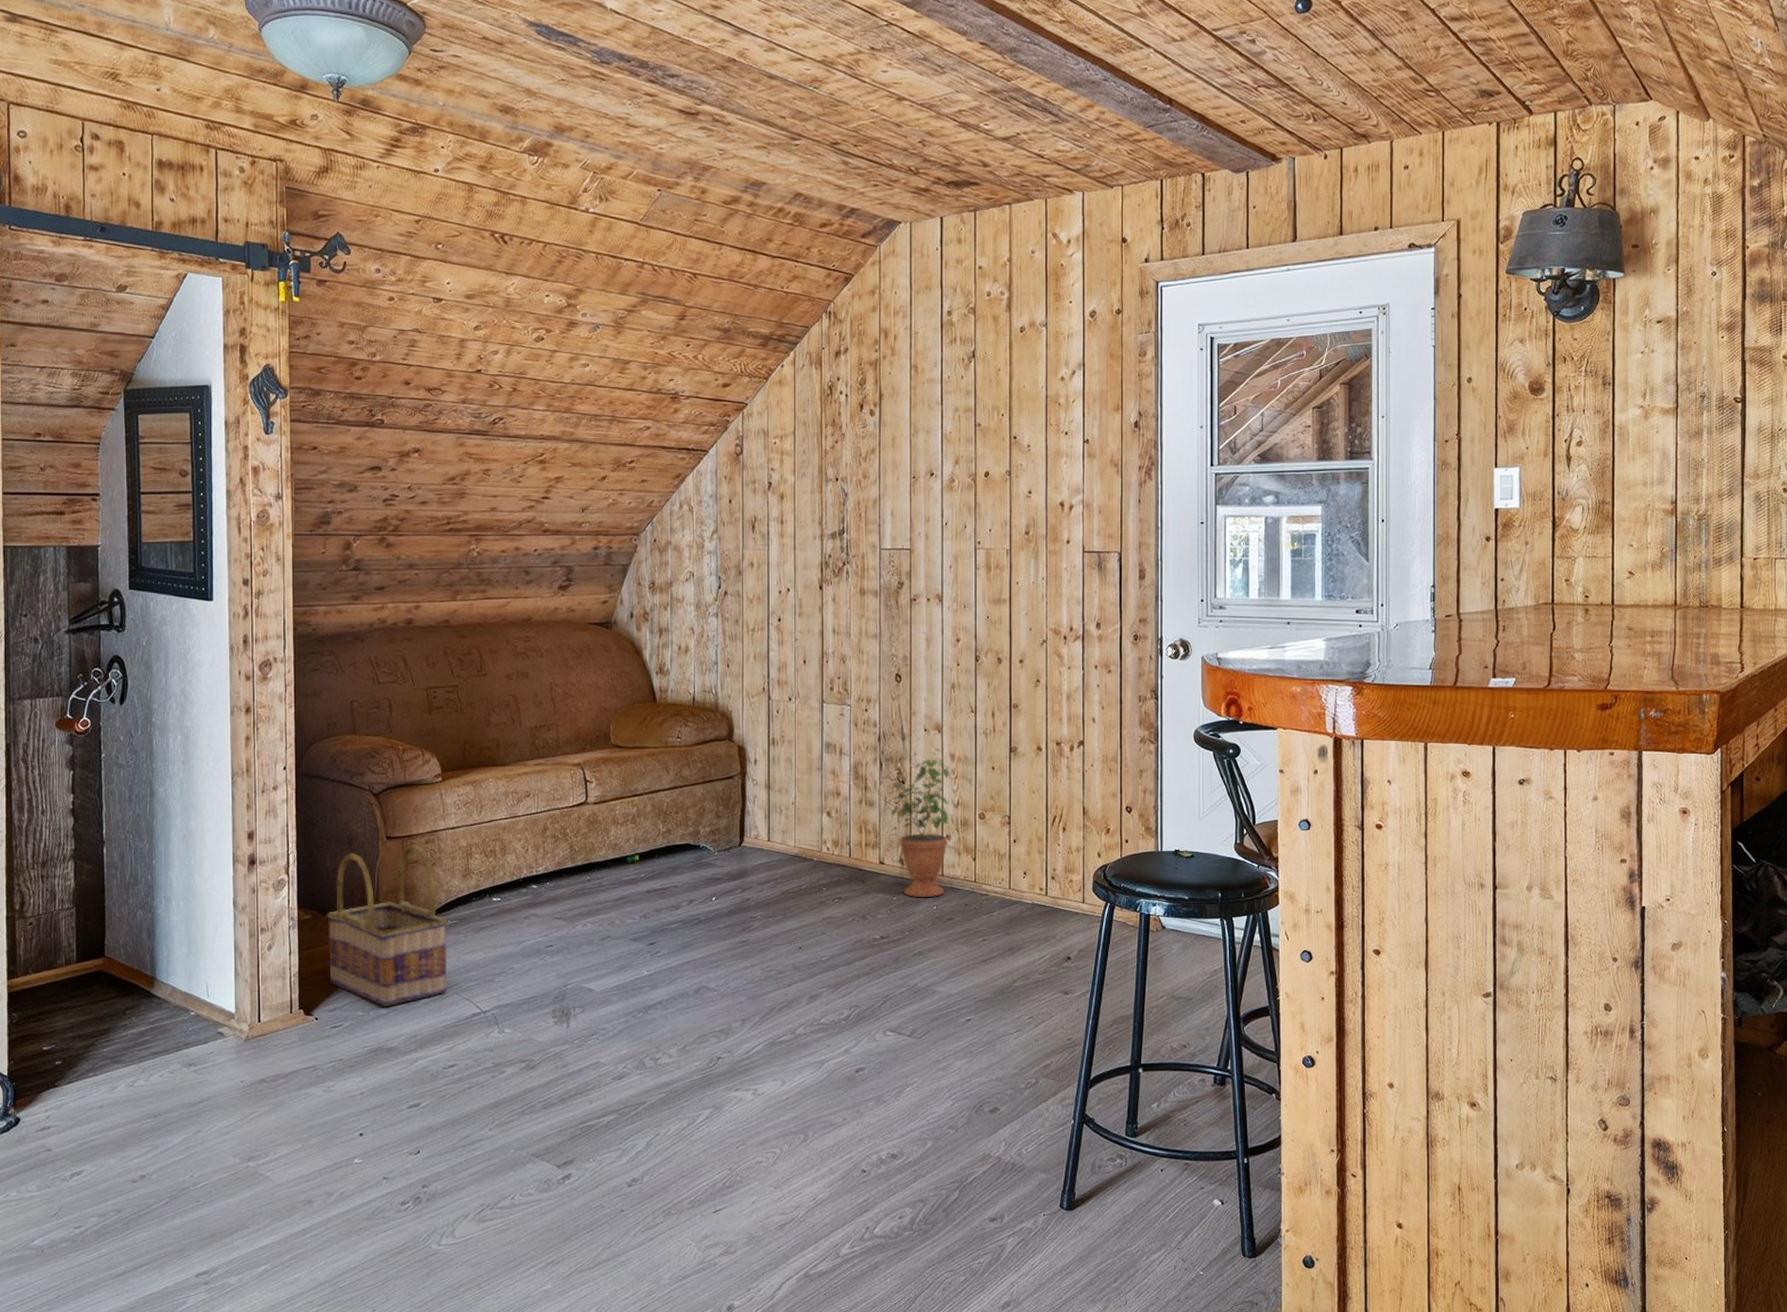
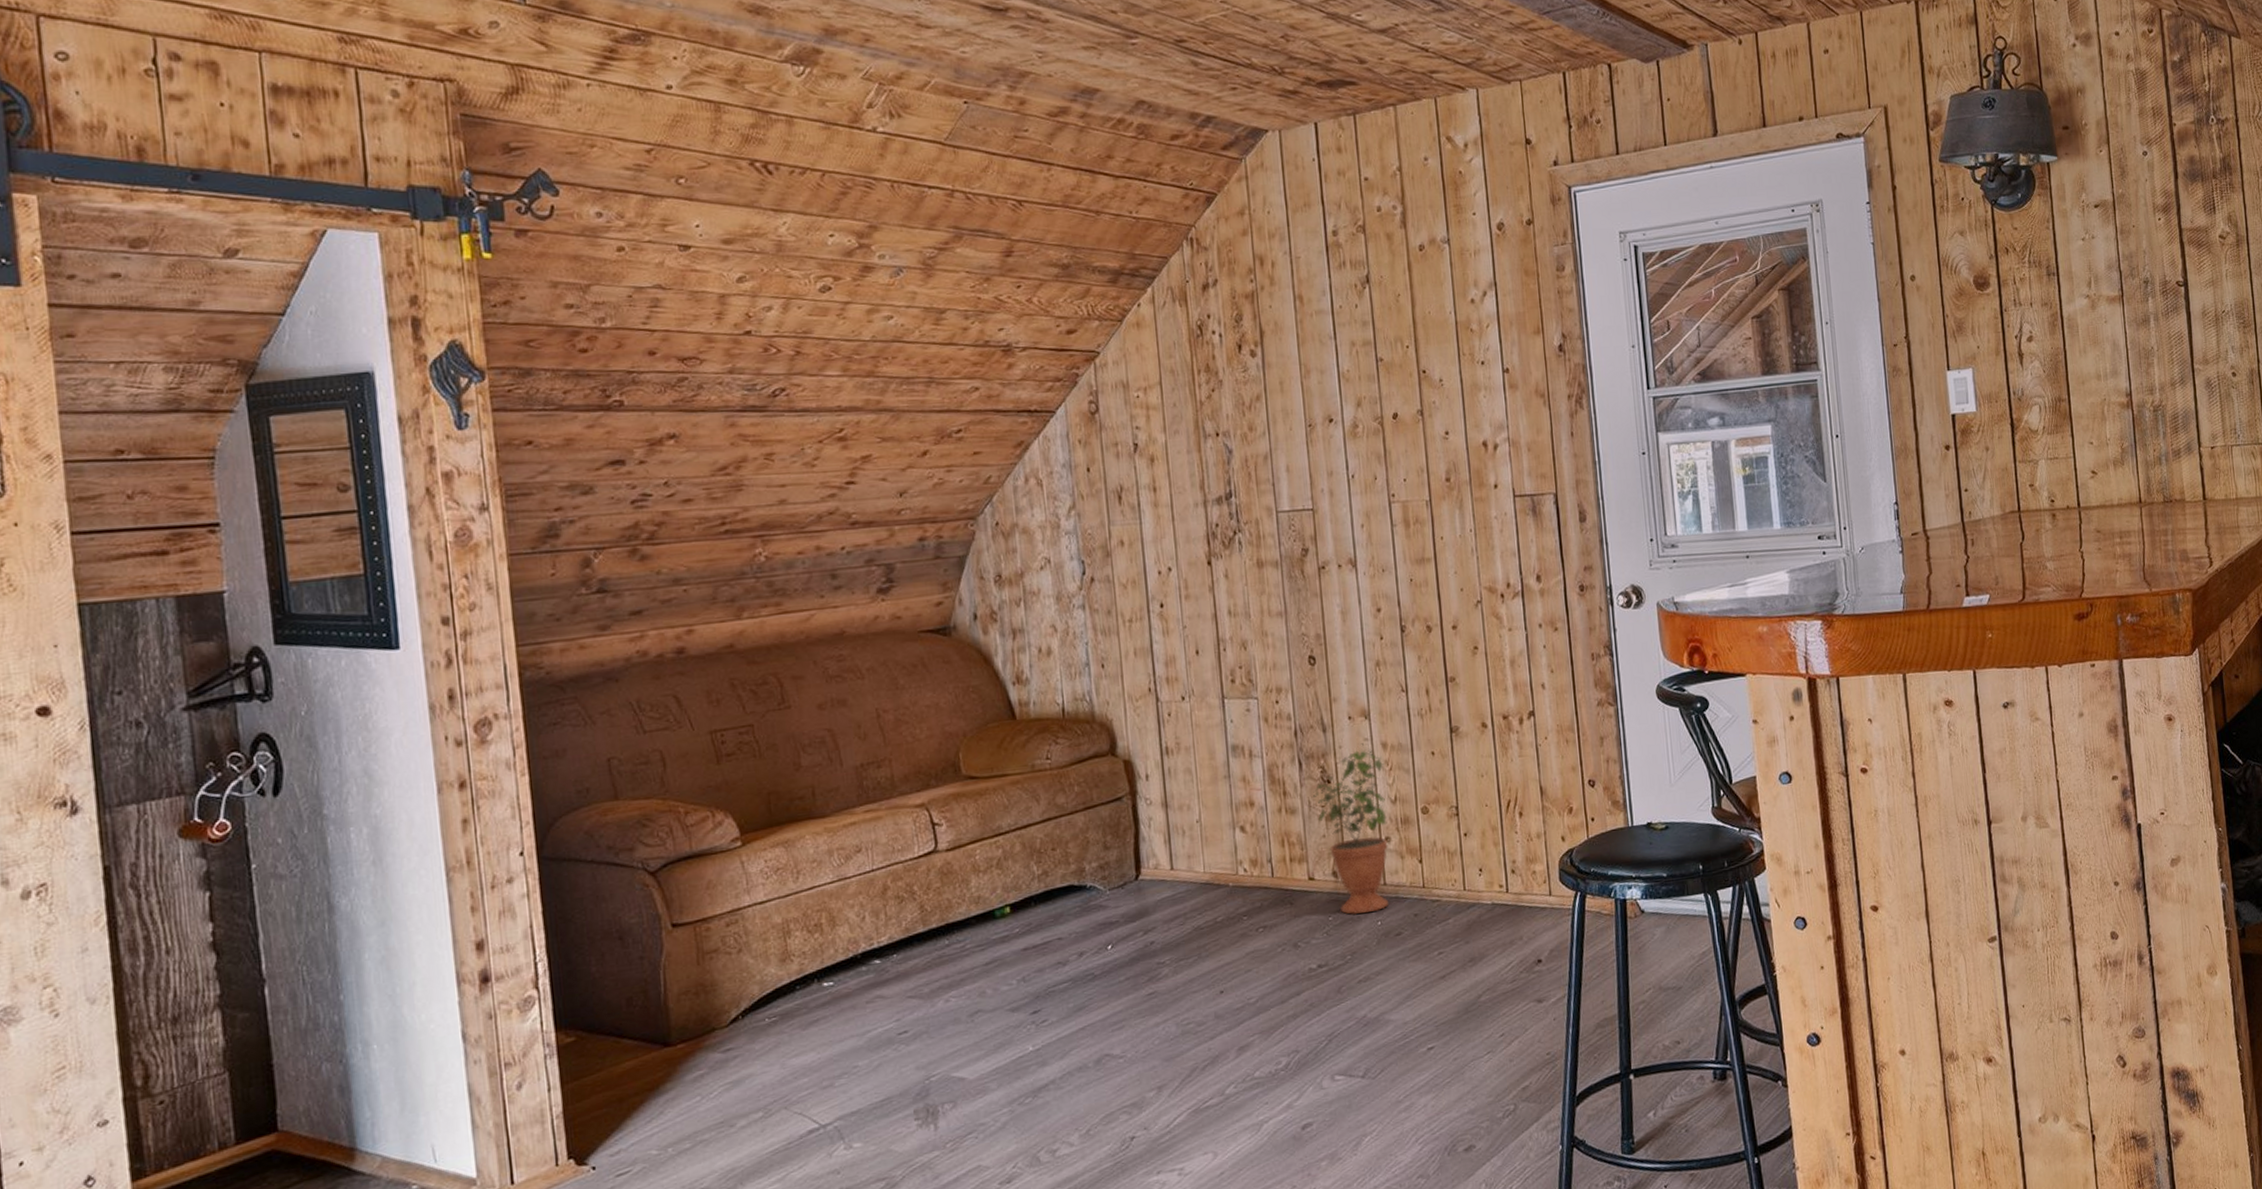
basket: present [326,842,448,1007] -> none [596,927,771,1140]

